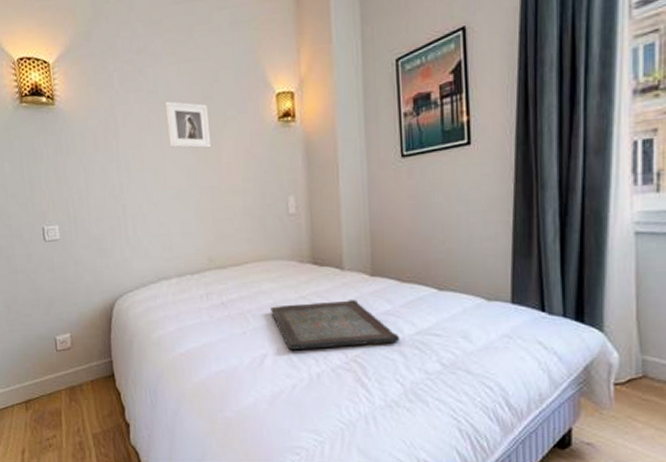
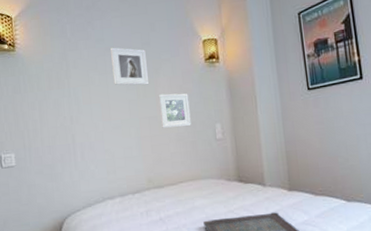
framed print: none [221,158,260,200] -> present [158,93,191,128]

